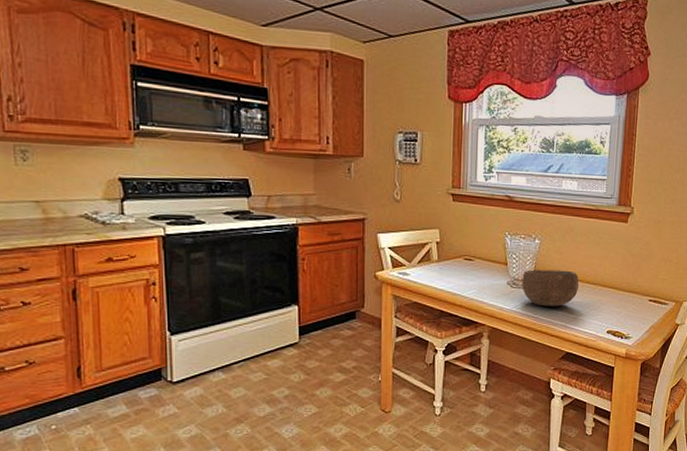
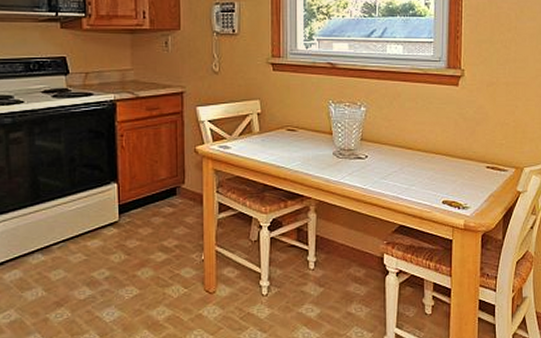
bowl: present [522,269,579,307] -> none [348,138,409,177]

